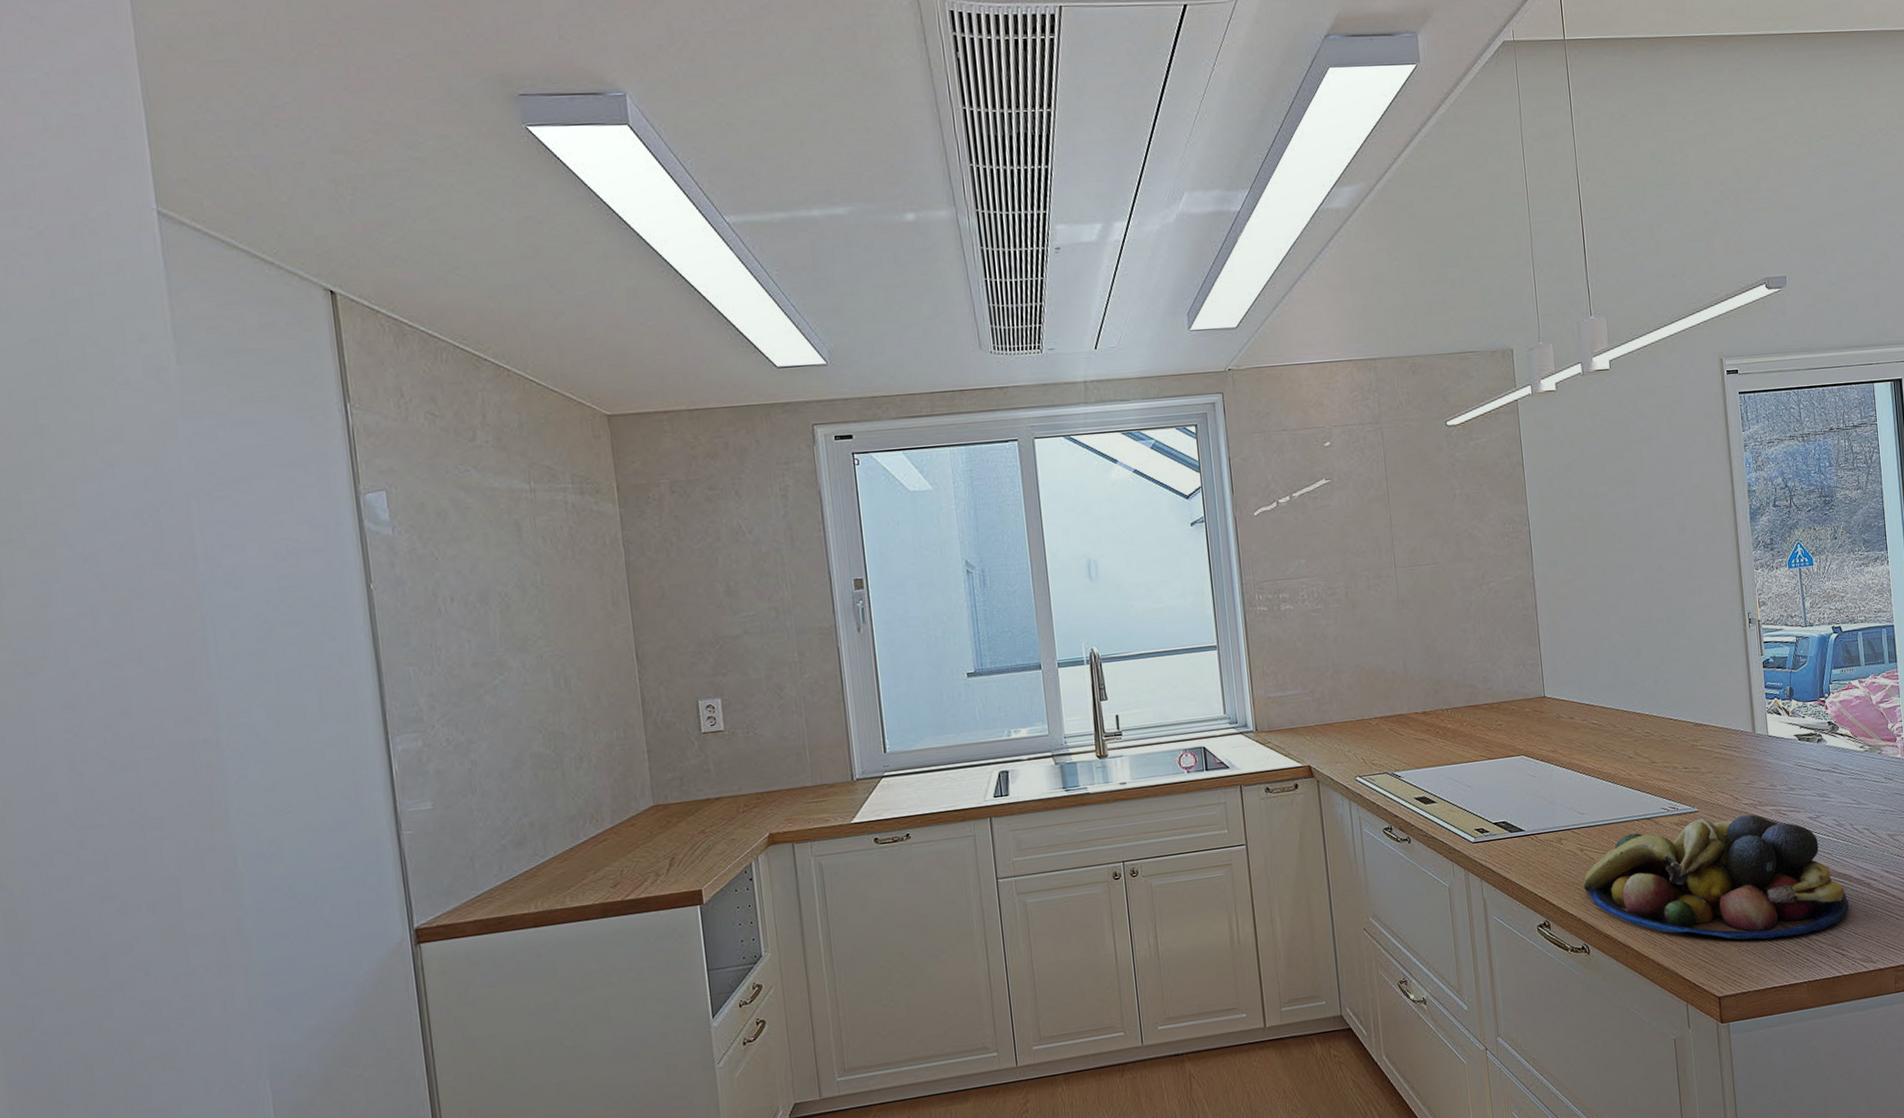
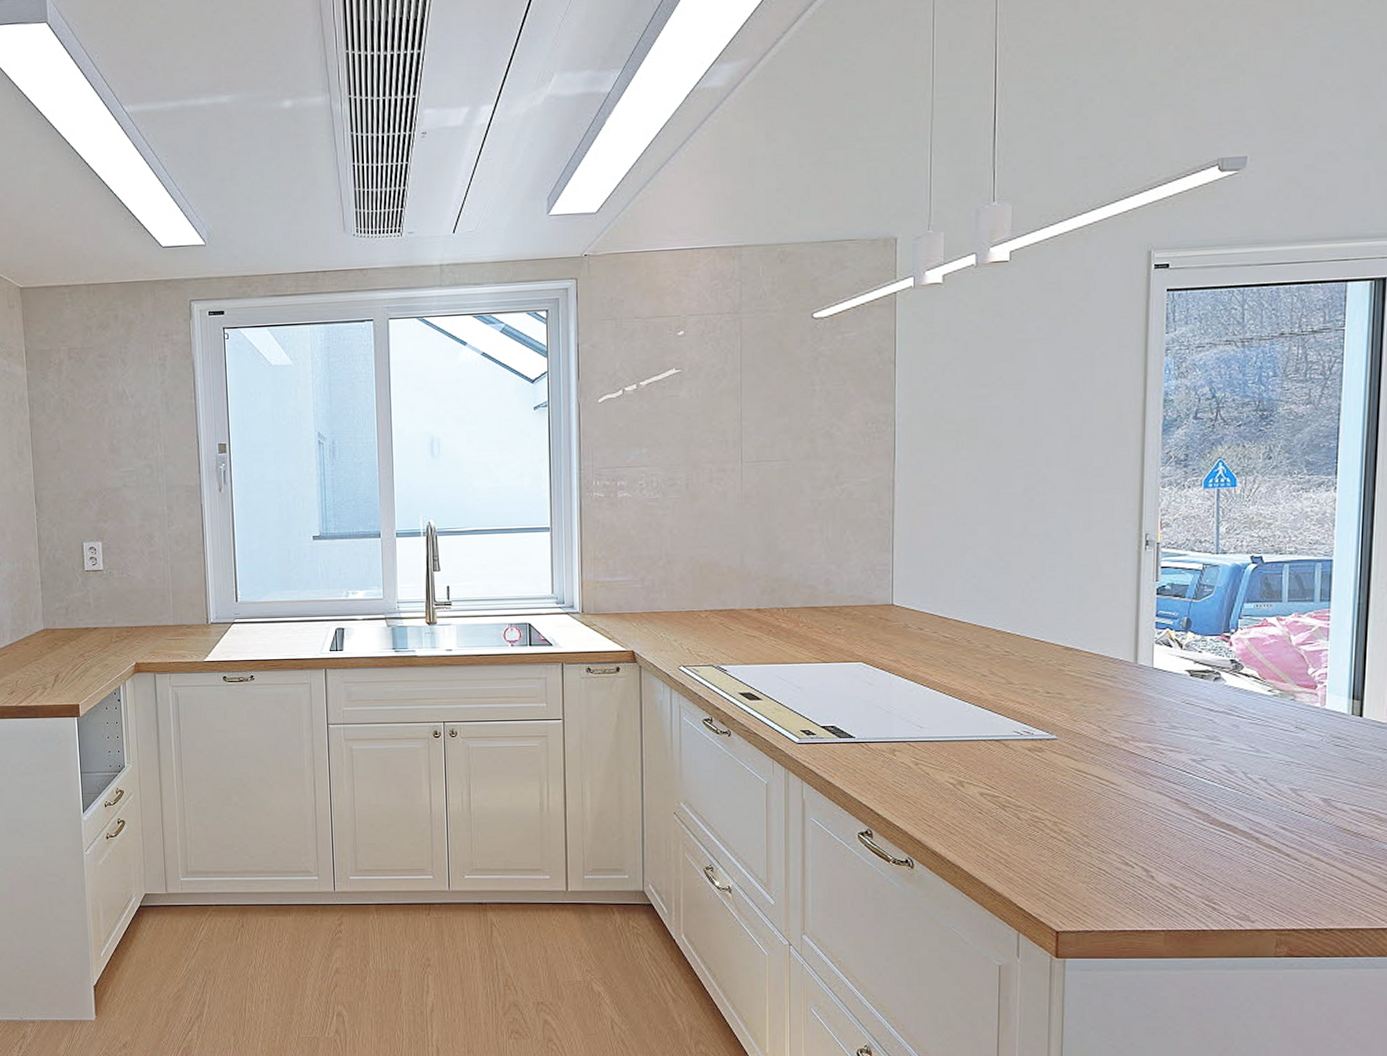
fruit bowl: present [1583,814,1849,940] -> none [914,746,1229,881]

